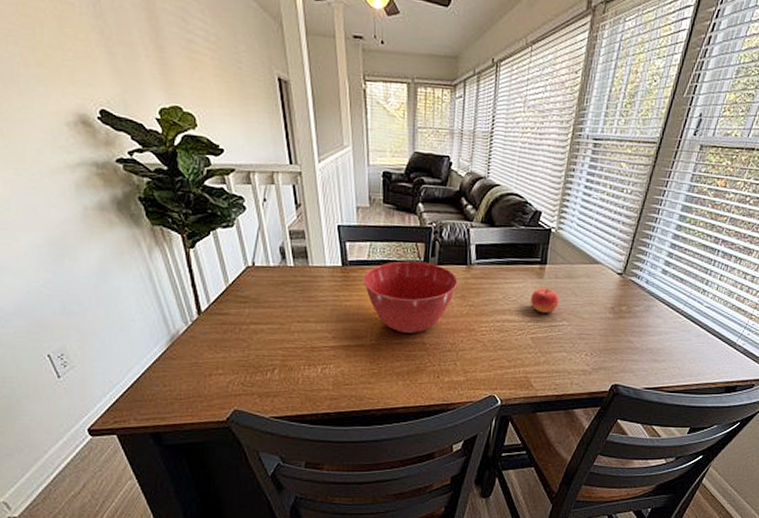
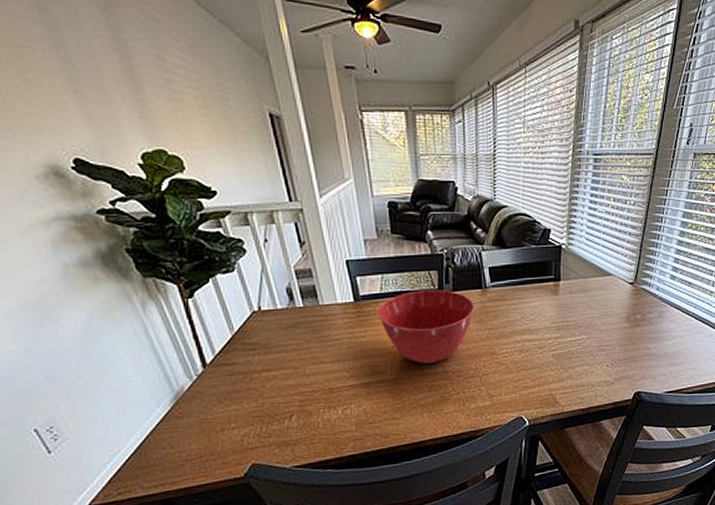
fruit: present [531,288,560,313] -> none [548,304,576,329]

